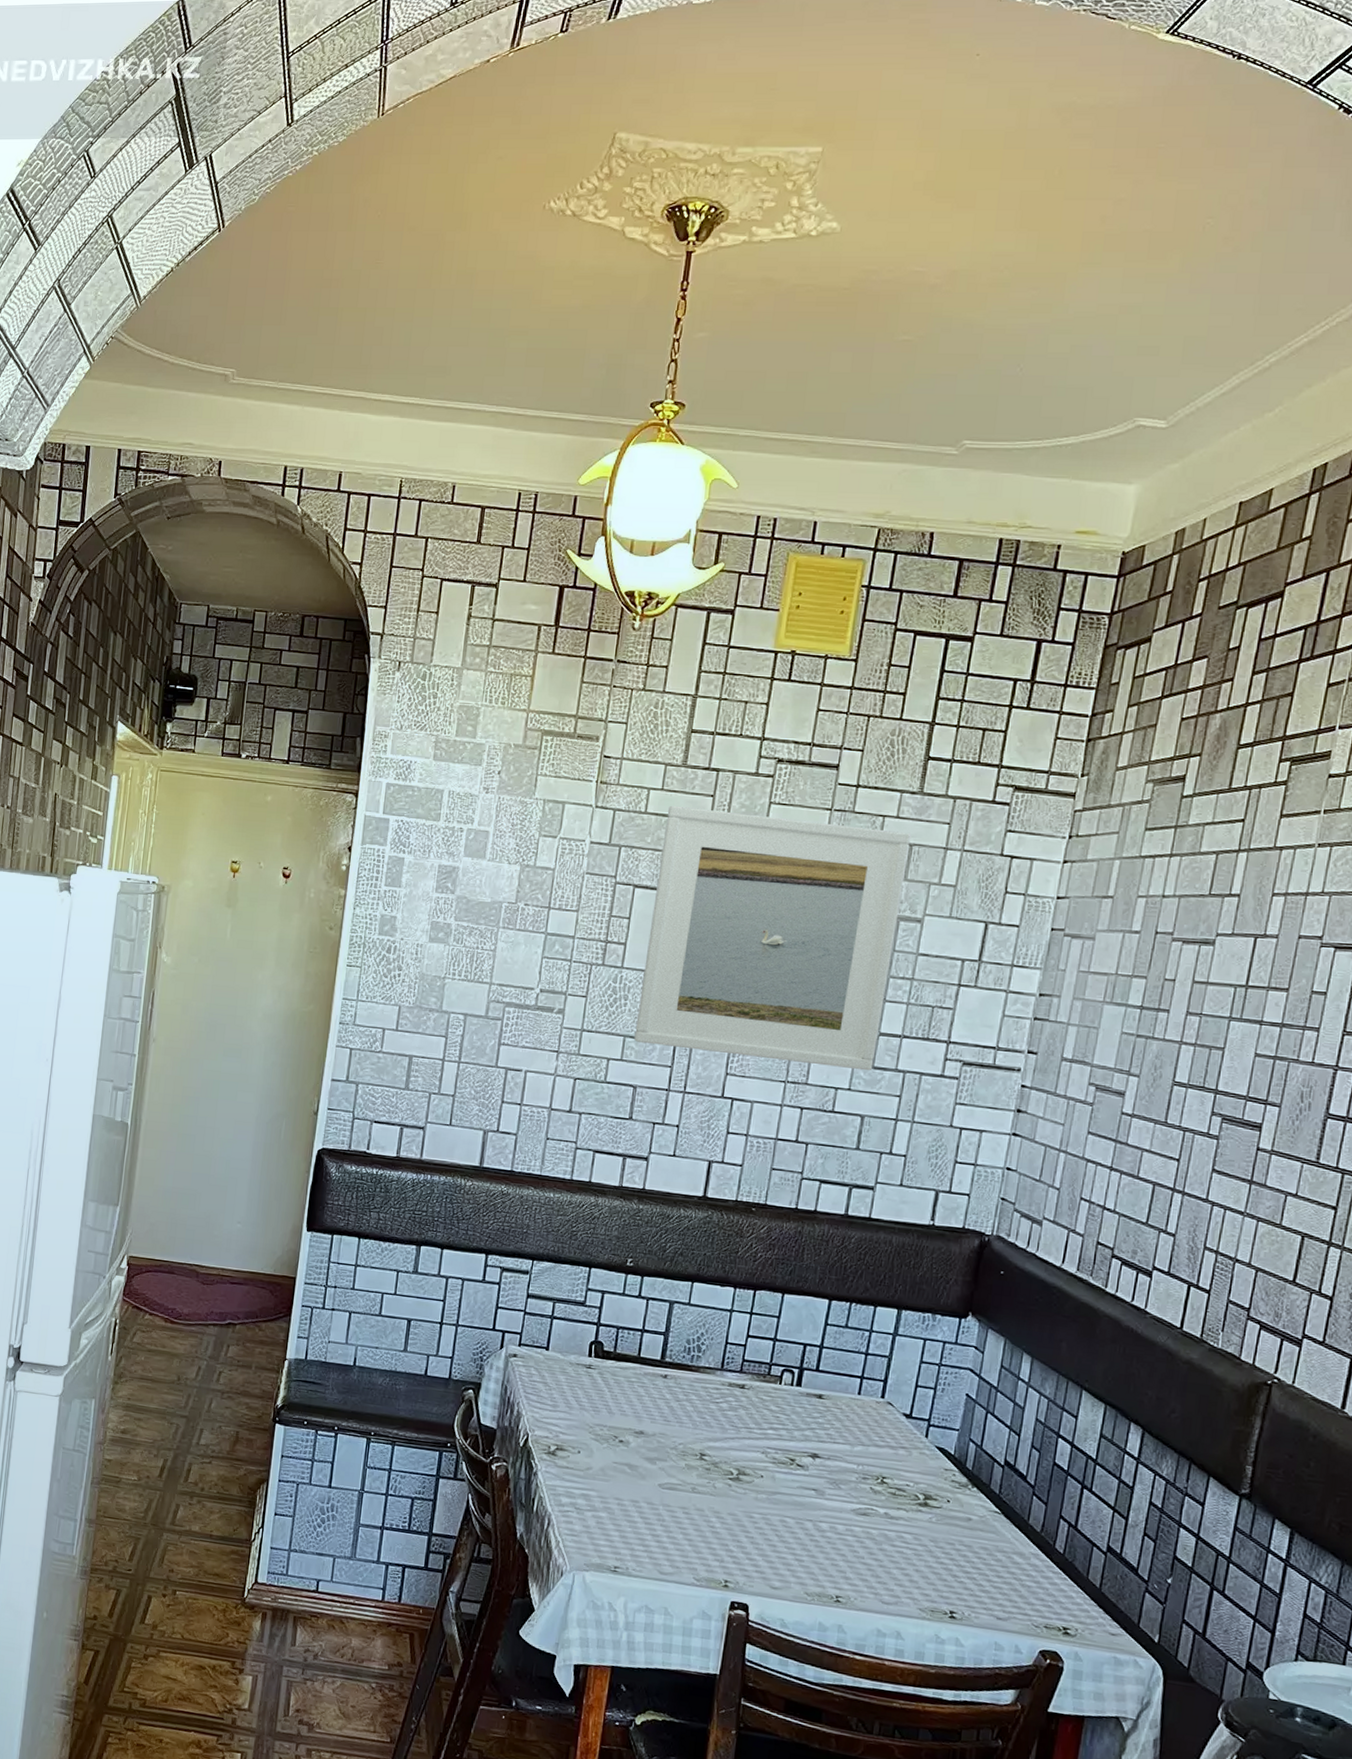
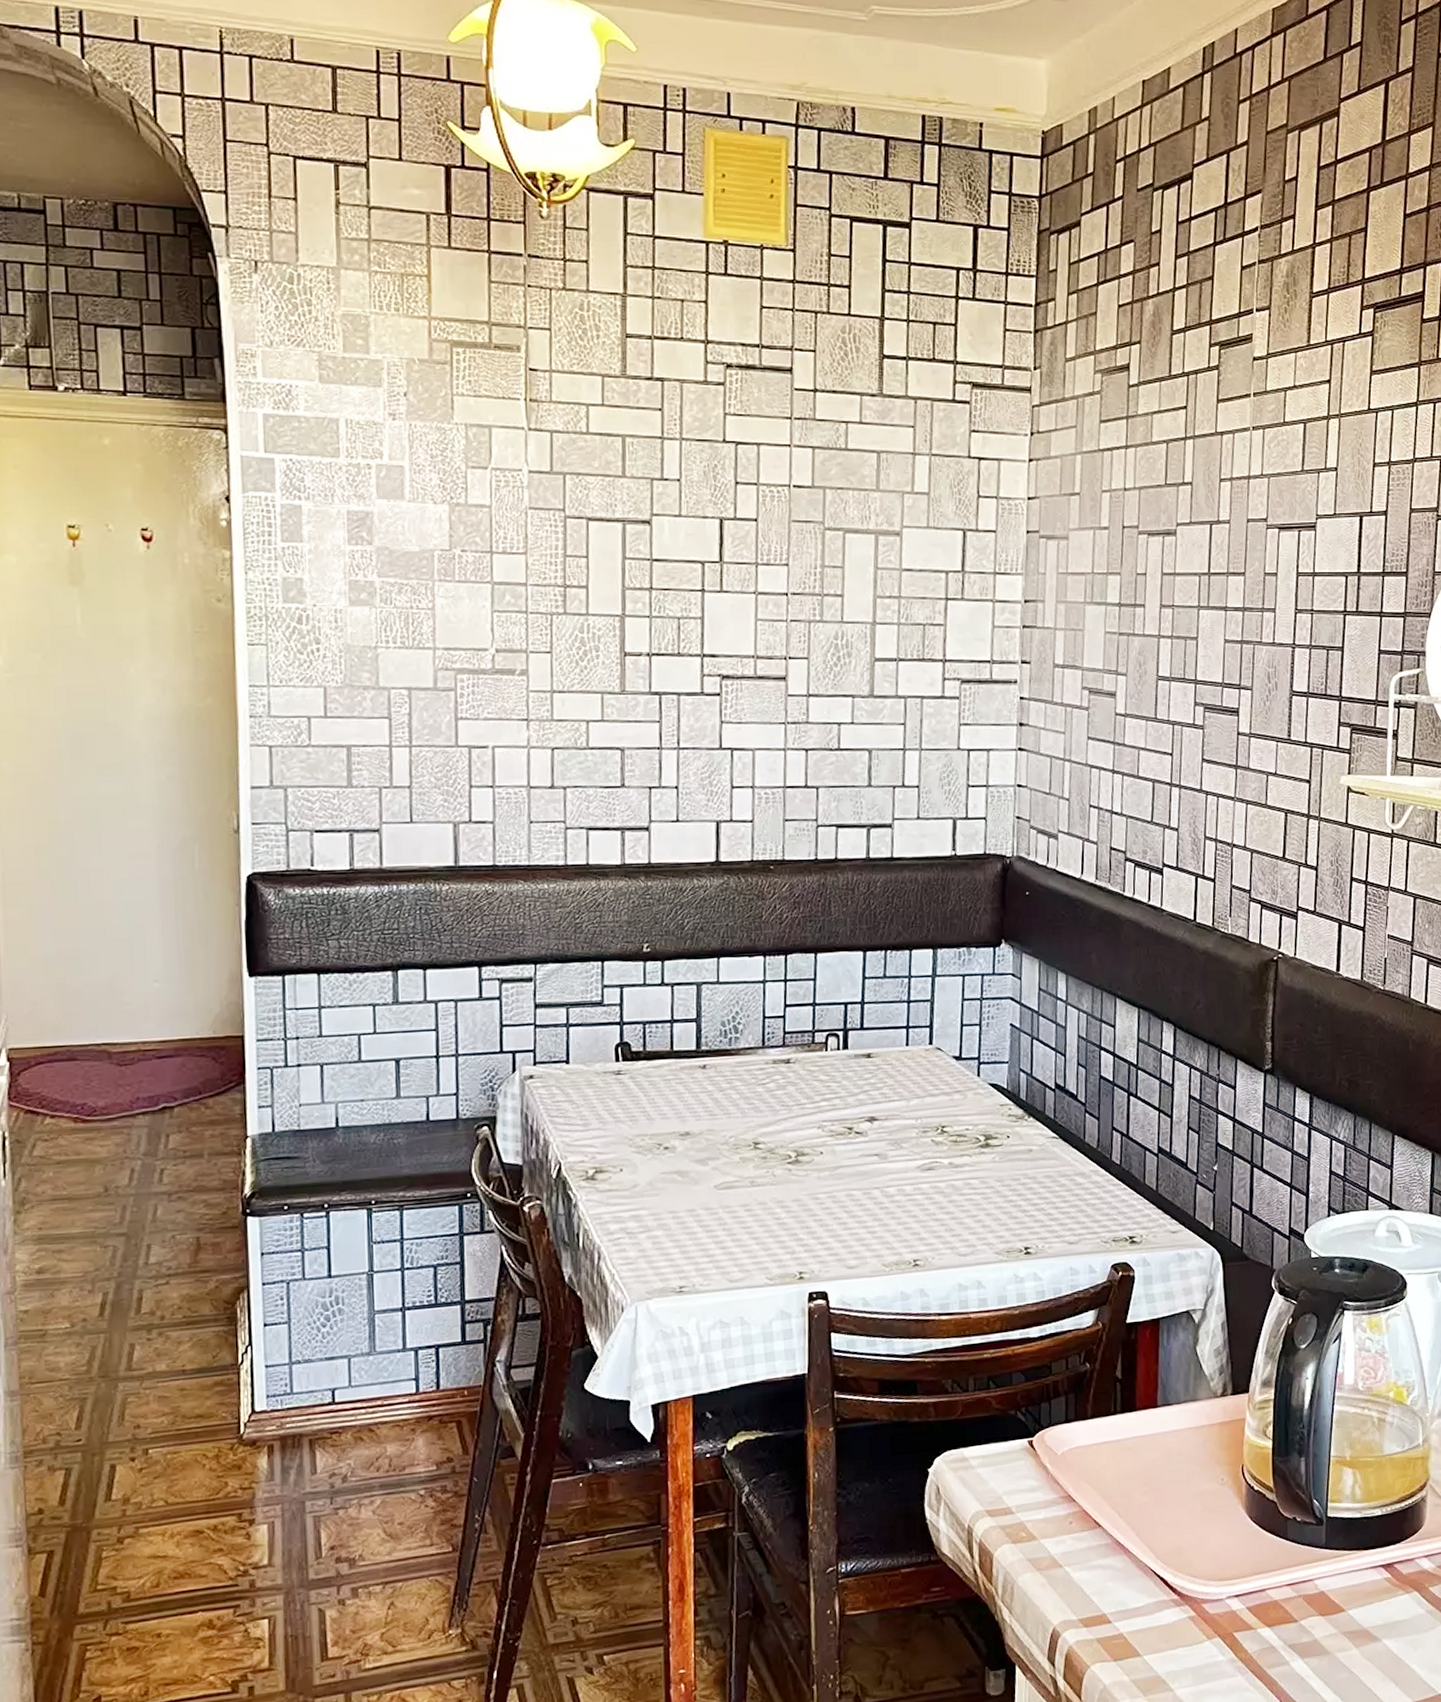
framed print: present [634,805,911,1071] -> none [612,423,878,701]

